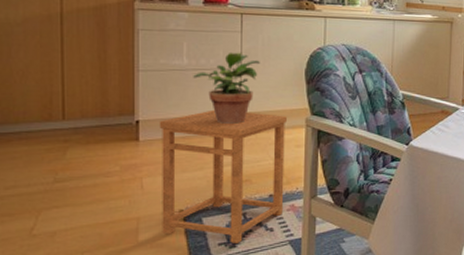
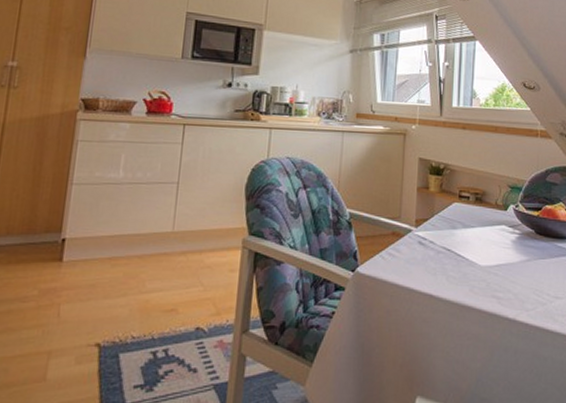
side table: present [159,110,287,243] -> none [73,227,222,386]
potted plant: present [193,52,260,125] -> none [127,164,199,245]

